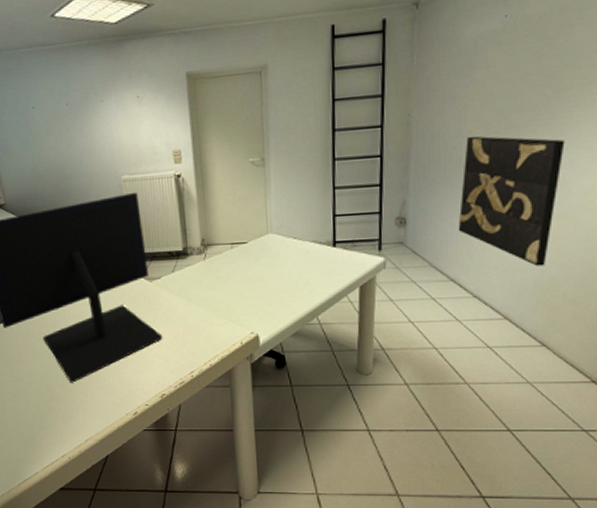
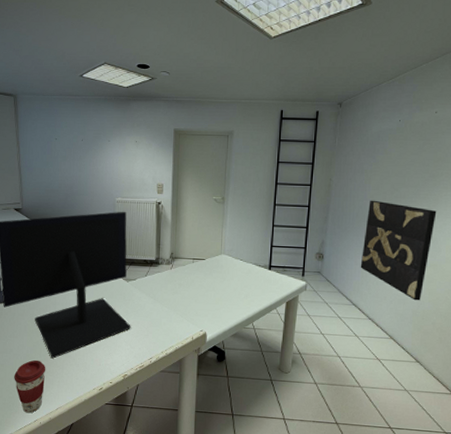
coffee cup: none [29,386,68,448] -> present [14,359,46,414]

